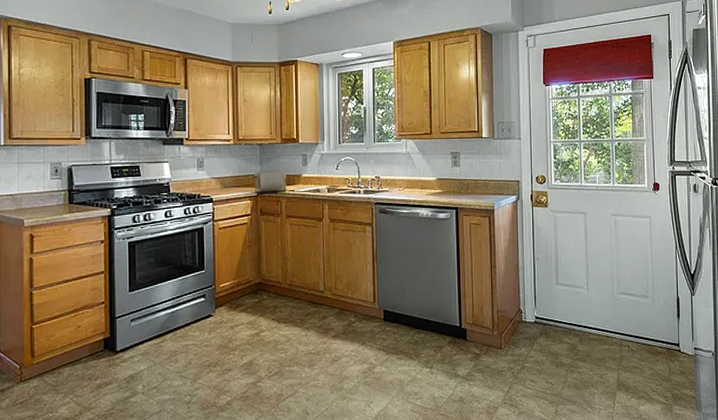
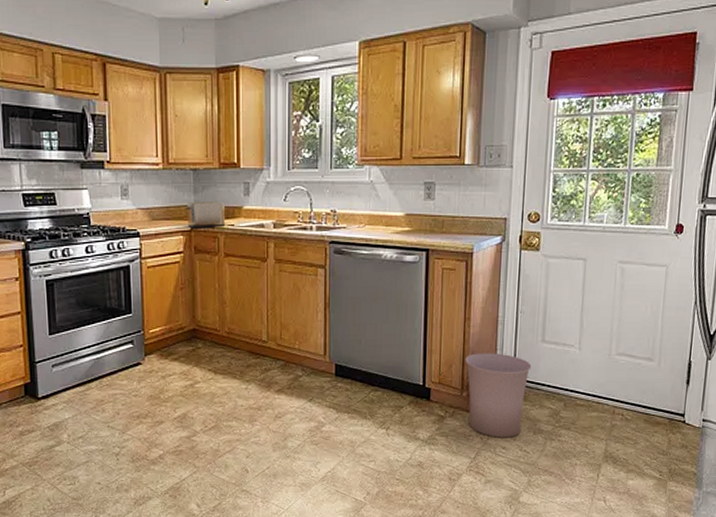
waste bin: none [494,295,550,372] -> present [465,353,532,437]

